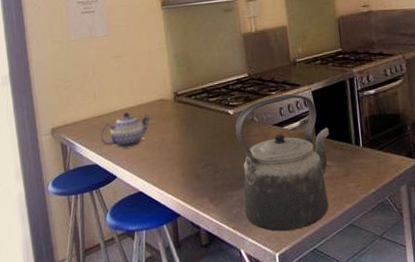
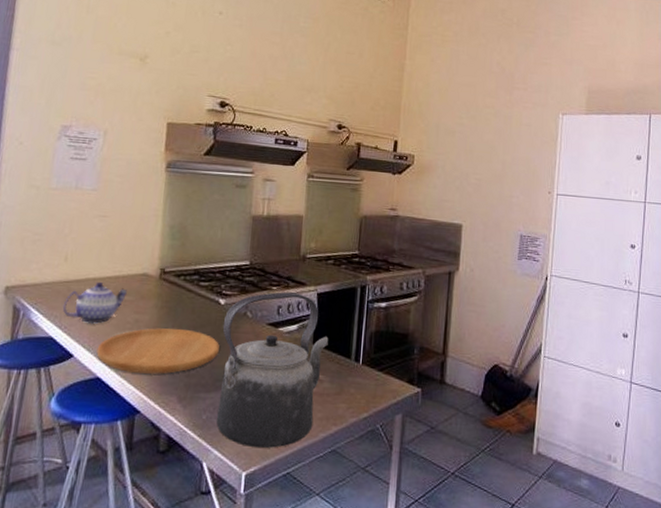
cutting board: none [135,140,236,184] -> present [96,328,219,374]

